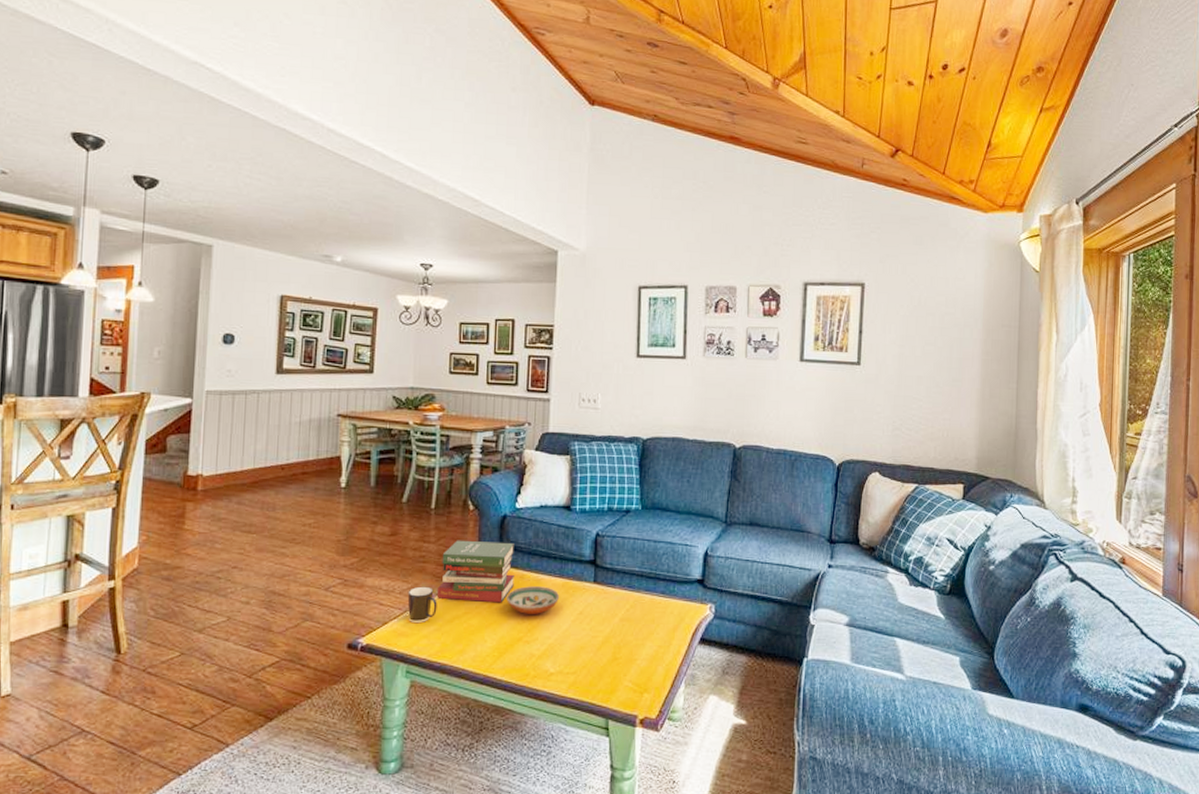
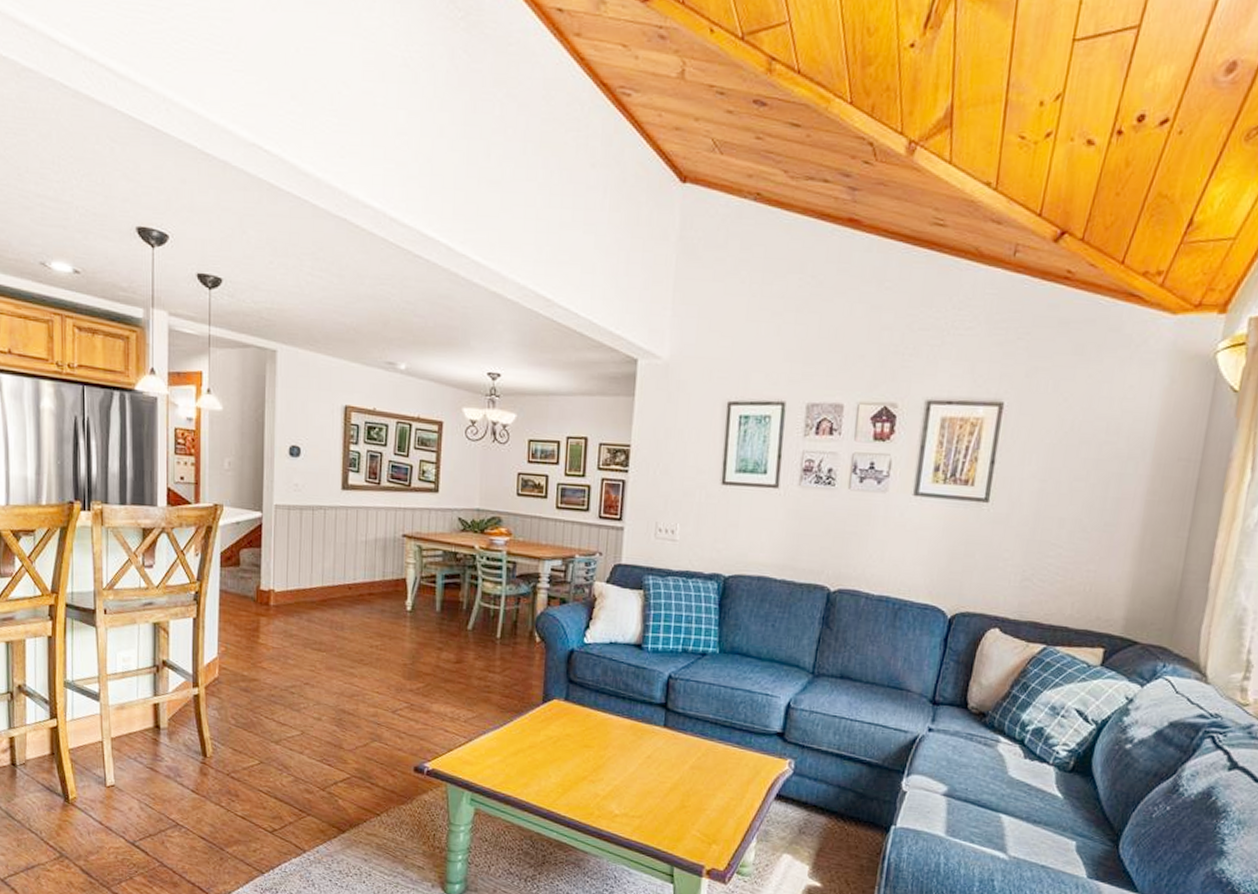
mug: present [407,586,437,624] -> none [472,716,502,753]
books: present [436,540,514,603] -> none [501,672,581,740]
decorative bowl: present [507,586,560,615] -> none [572,725,628,755]

